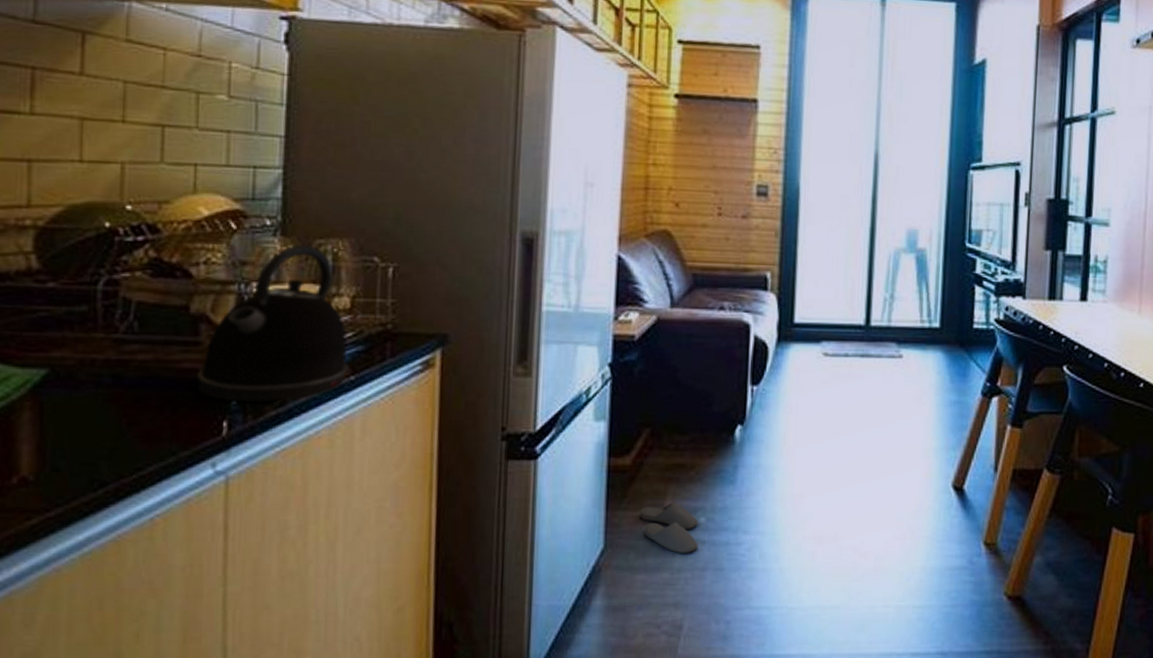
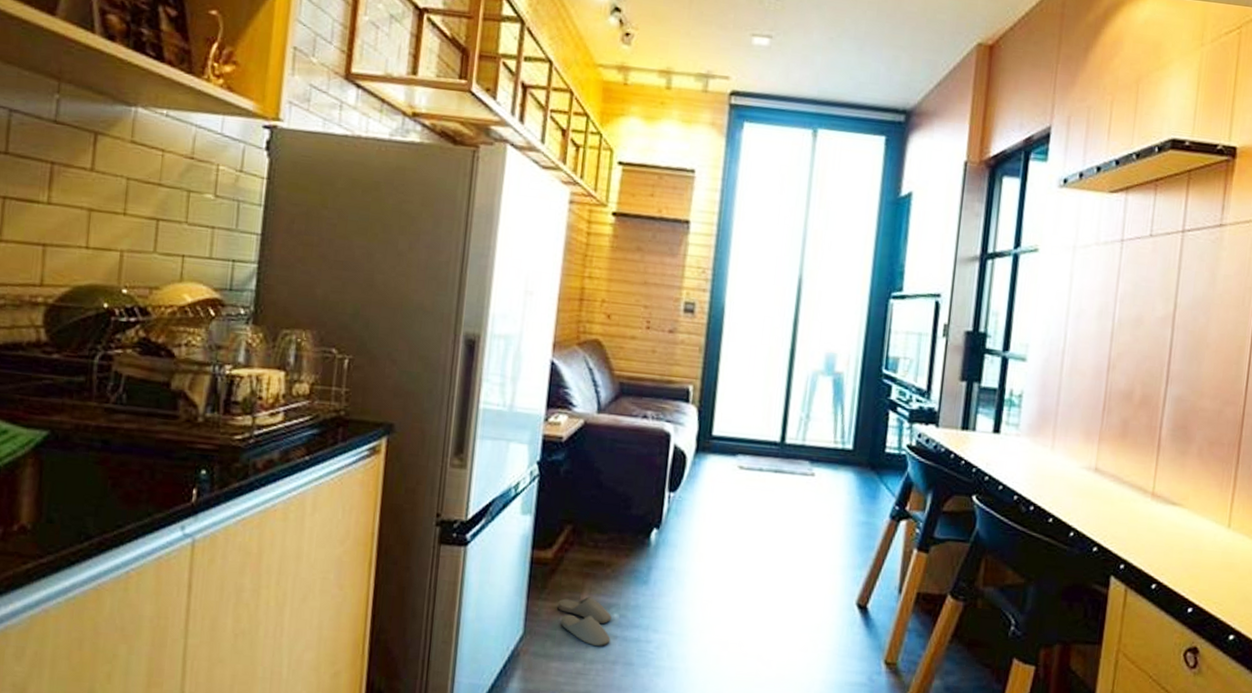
kettle: present [197,244,348,403] -> none [173,333,305,475]

